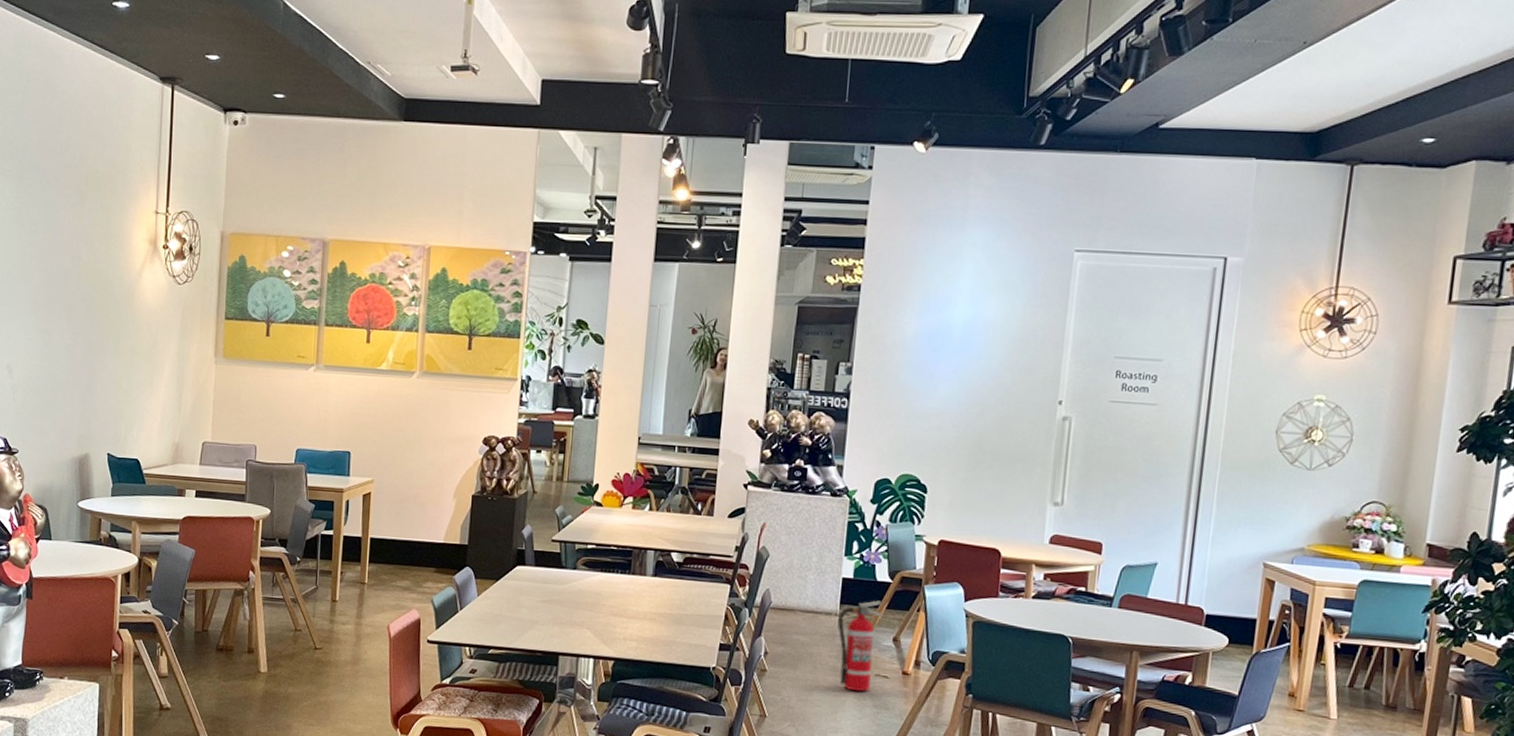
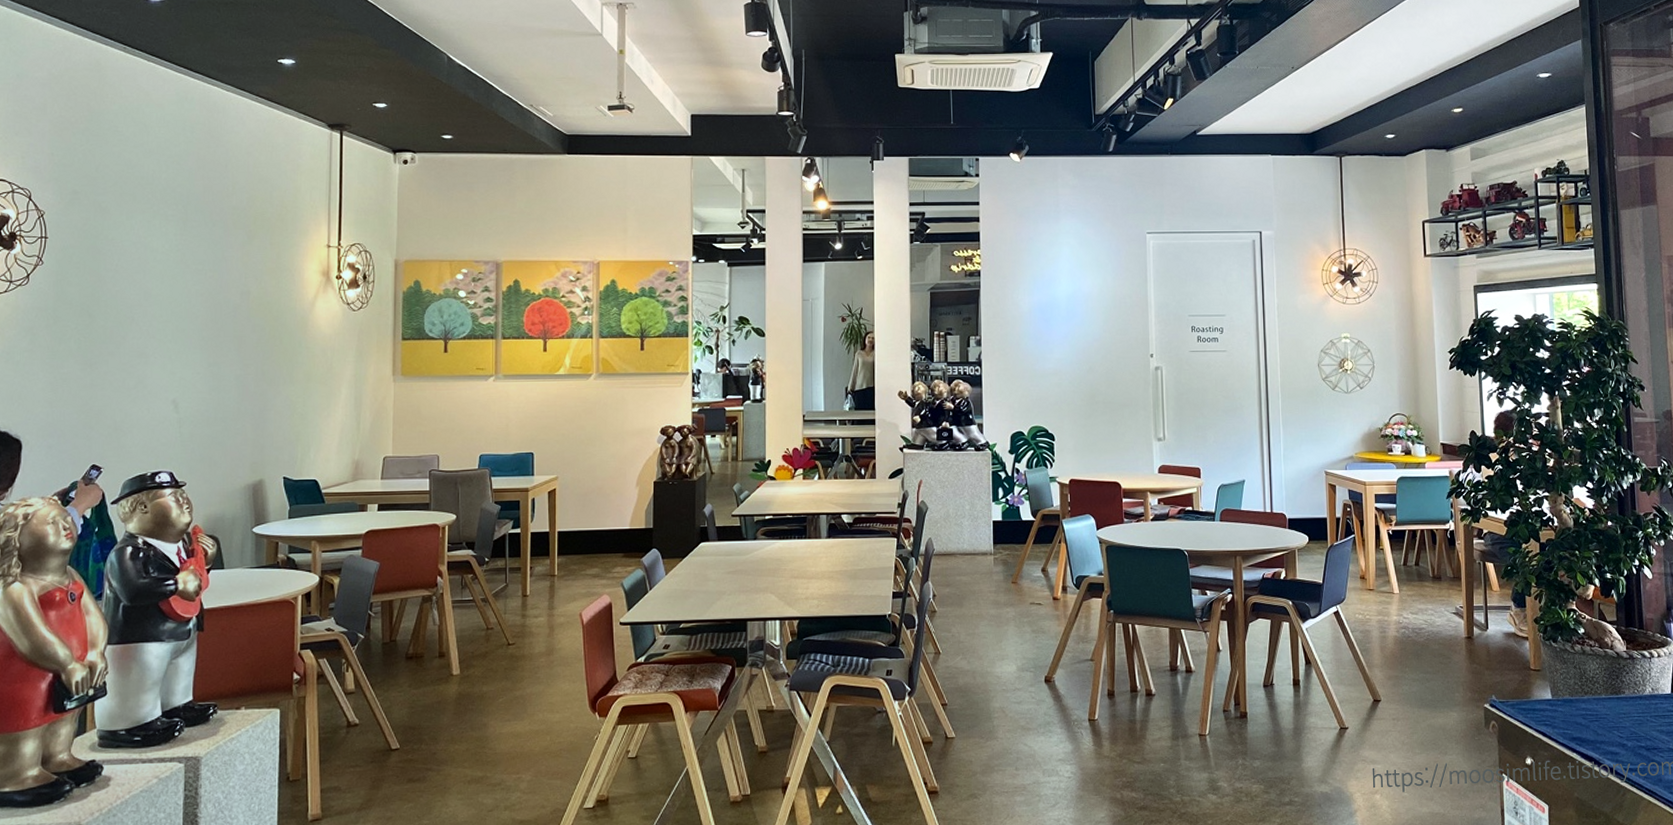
fire extinguisher: present [838,600,882,691] -> none [993,537,1030,620]

